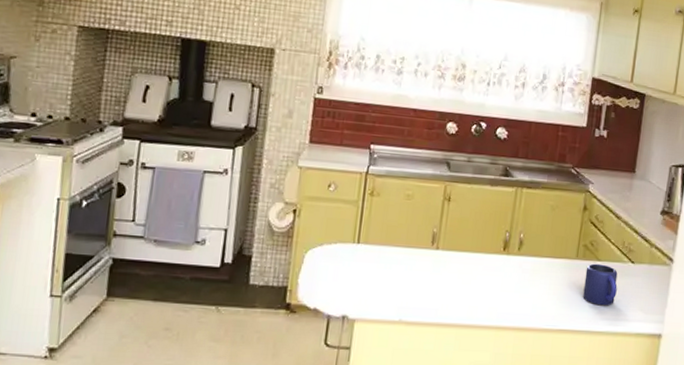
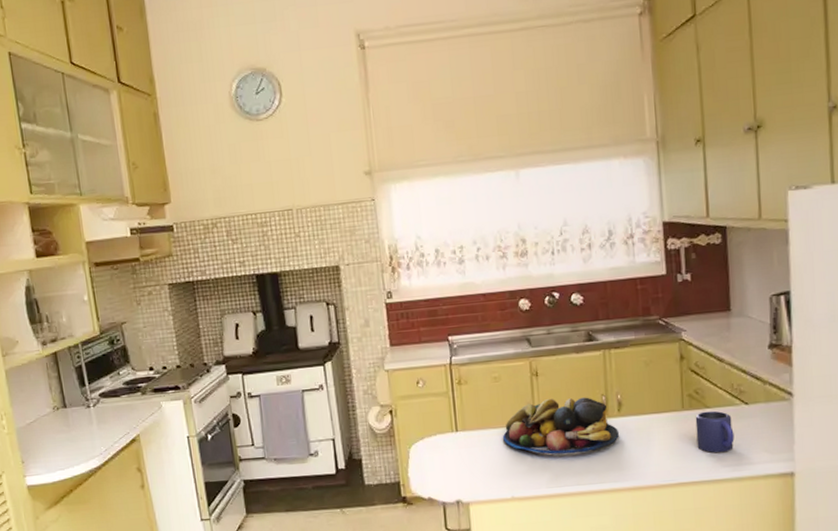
fruit bowl: none [403,225,515,286] -> present [503,397,619,455]

